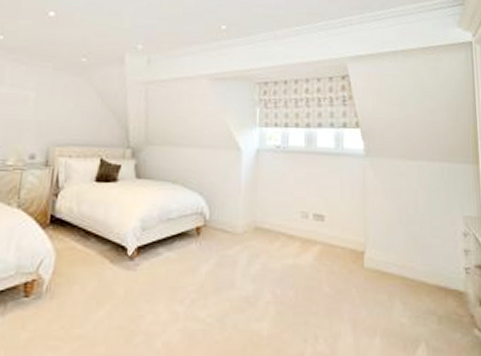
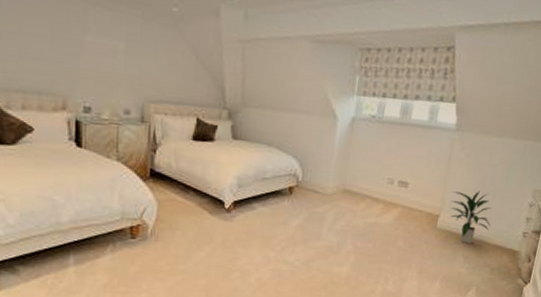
indoor plant: none [374,221,425,286] -> present [450,191,491,244]

